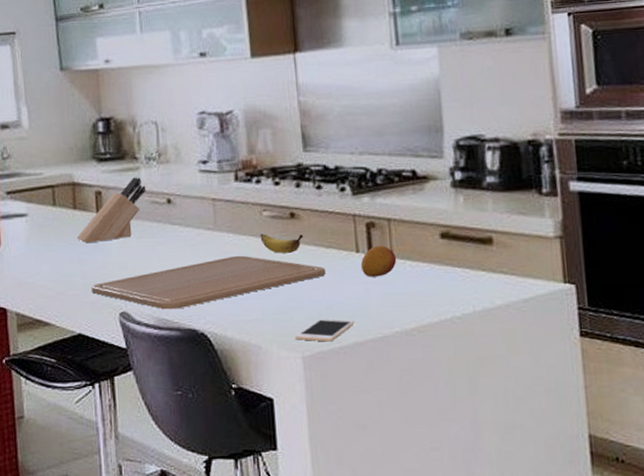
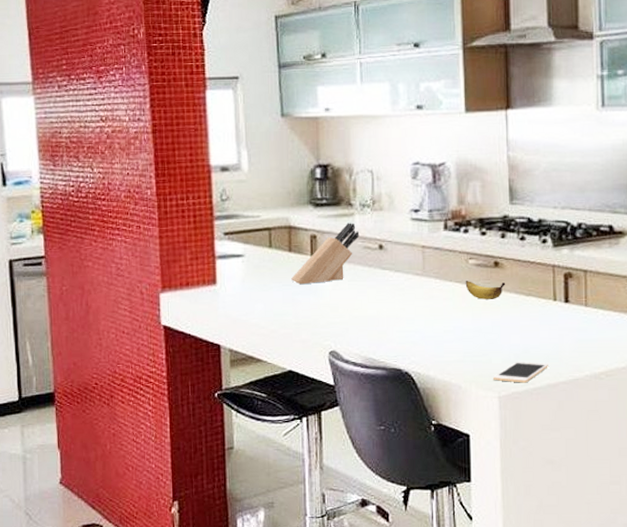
chopping board: present [91,255,326,310] -> none [303,300,525,350]
fruit: present [360,245,397,277] -> none [557,294,591,324]

